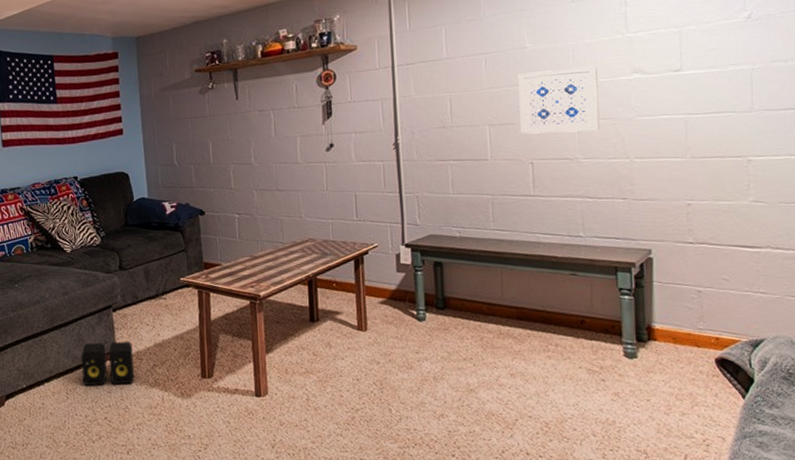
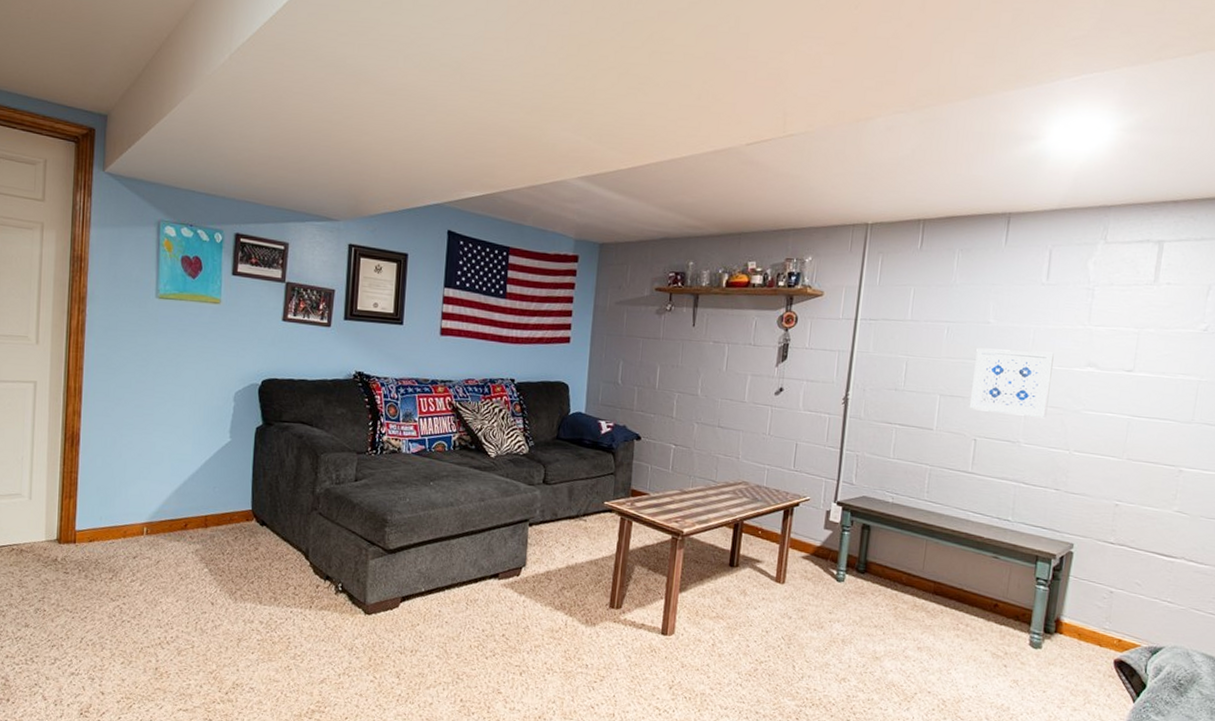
speaker: present [81,342,135,387] -> none [485,555,544,604]

